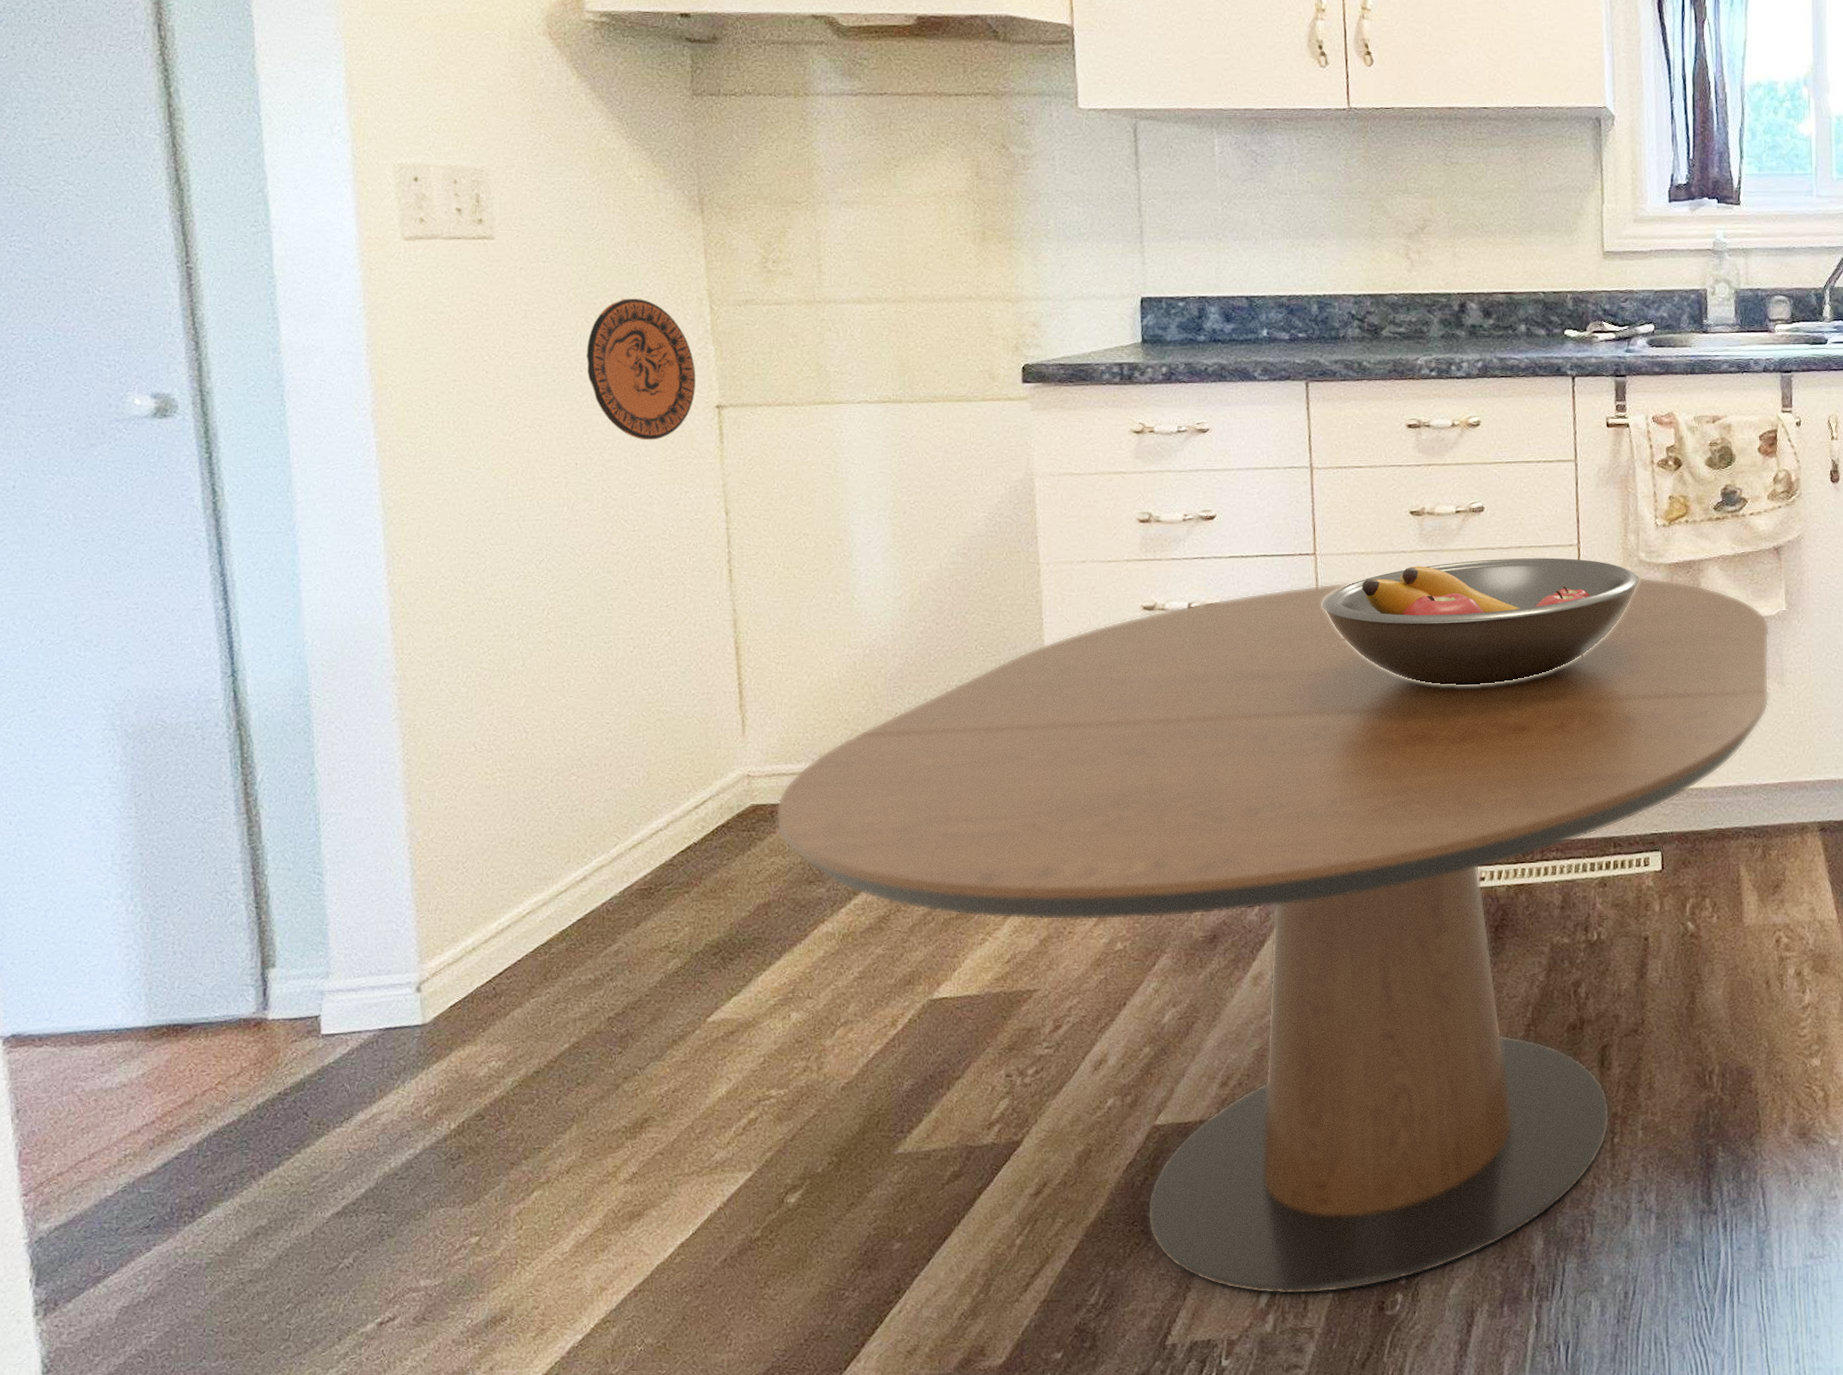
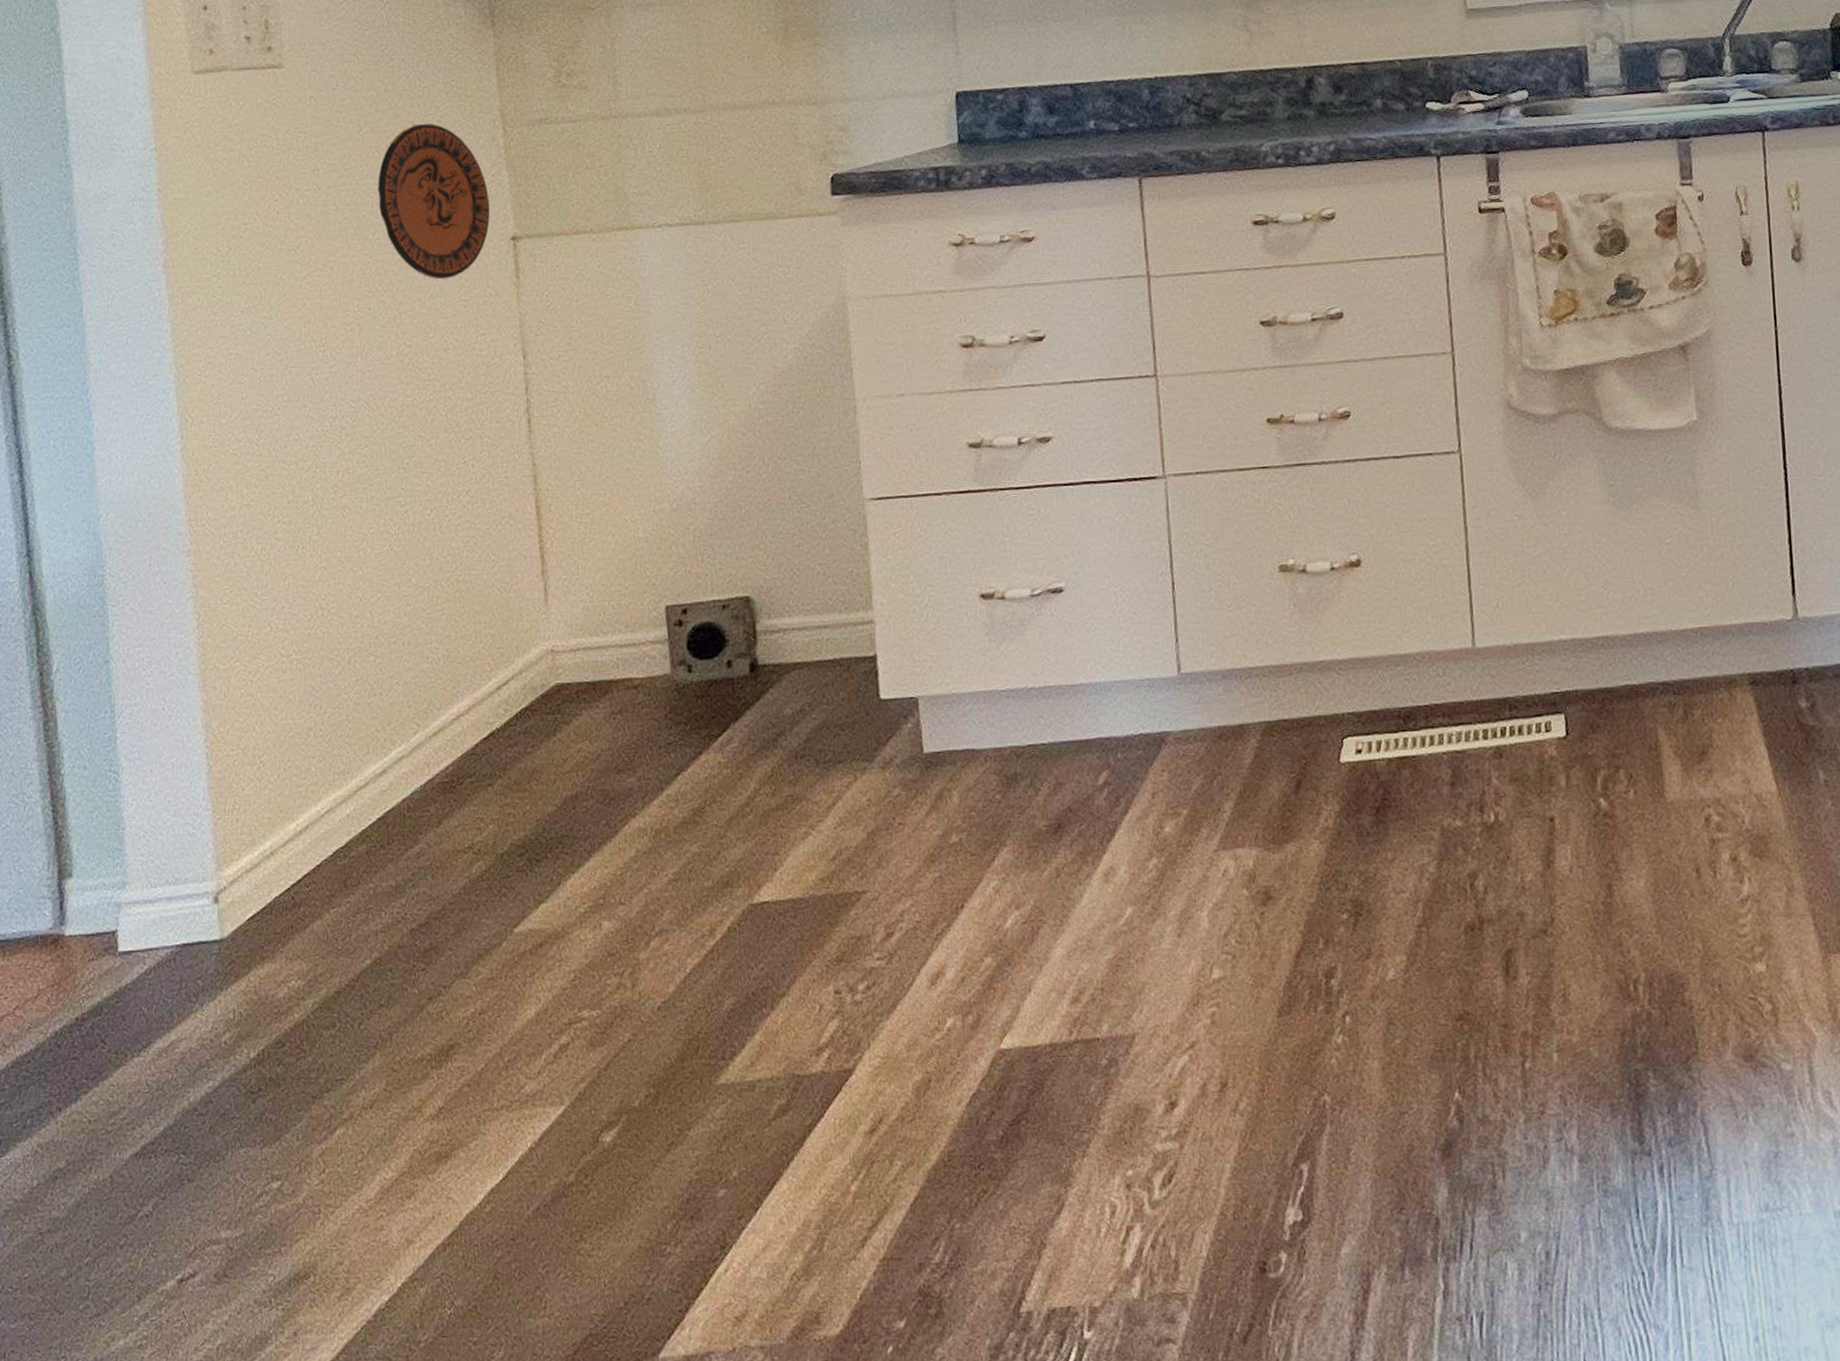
dining table: present [775,576,1770,1295] -> none [581,386,1683,1253]
fruit bowl: present [1322,558,1641,685] -> none [1165,368,1526,523]

